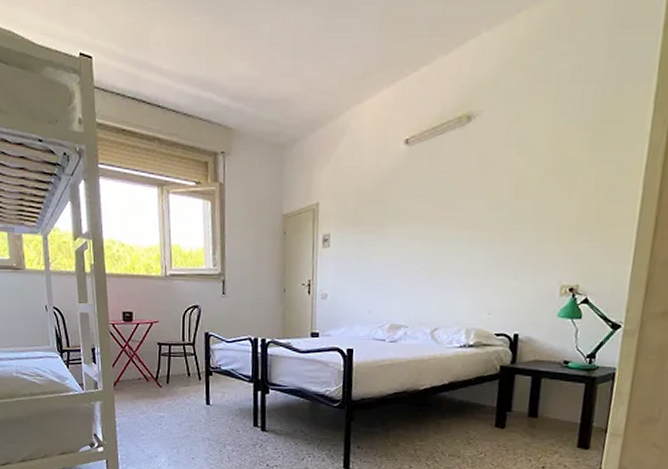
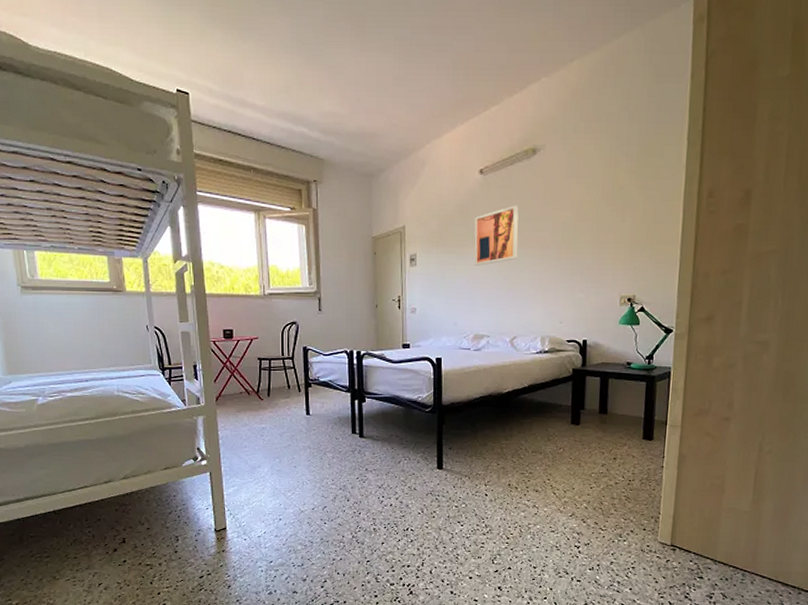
wall art: none [394,180,448,248] -> present [474,205,519,266]

